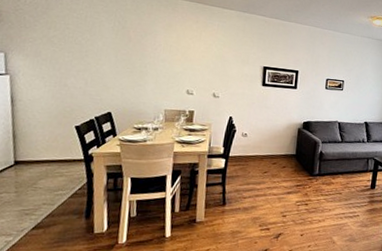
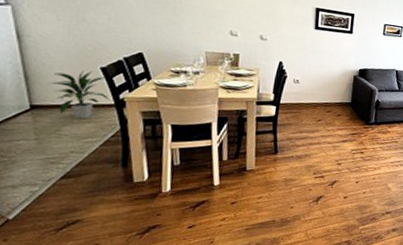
indoor plant: none [32,129,80,174] -> present [50,70,109,119]

